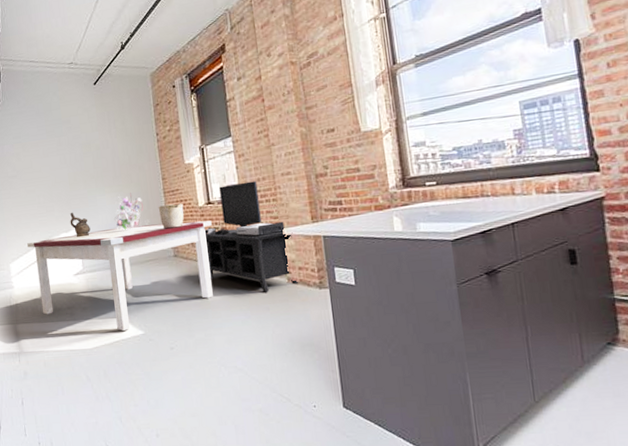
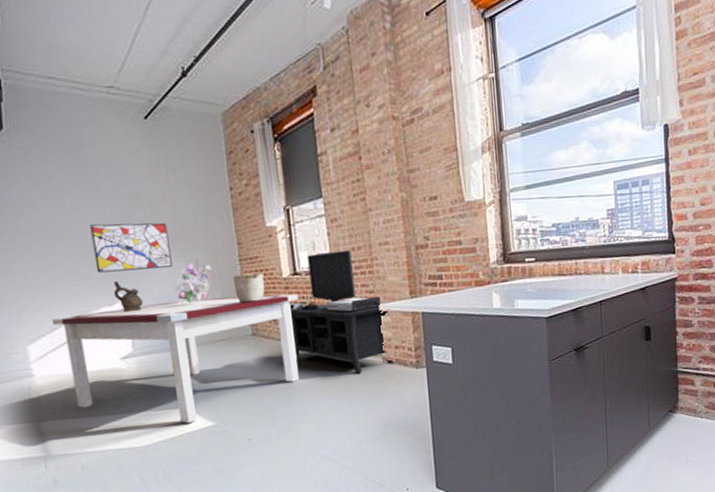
wall art: none [54,164,113,206] -> present [89,222,172,273]

